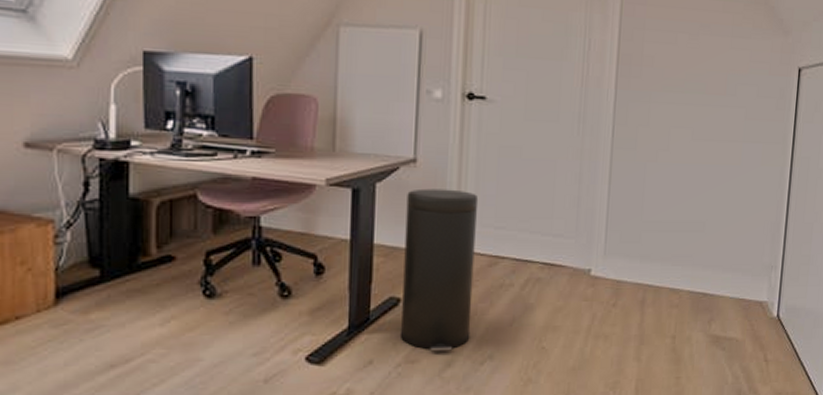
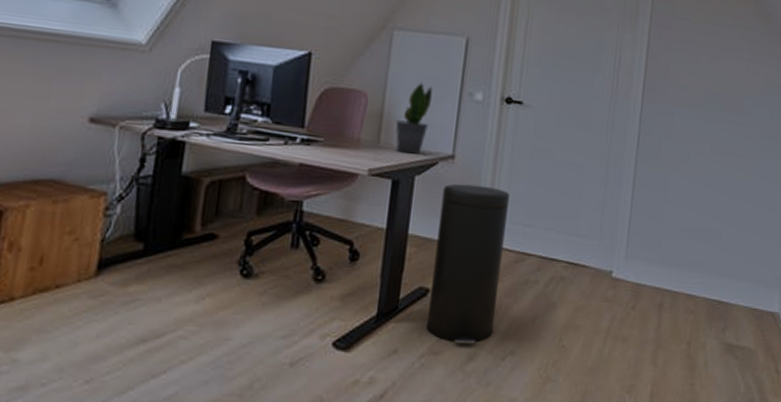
potted plant: none [350,81,387,160] -> present [395,81,432,154]

